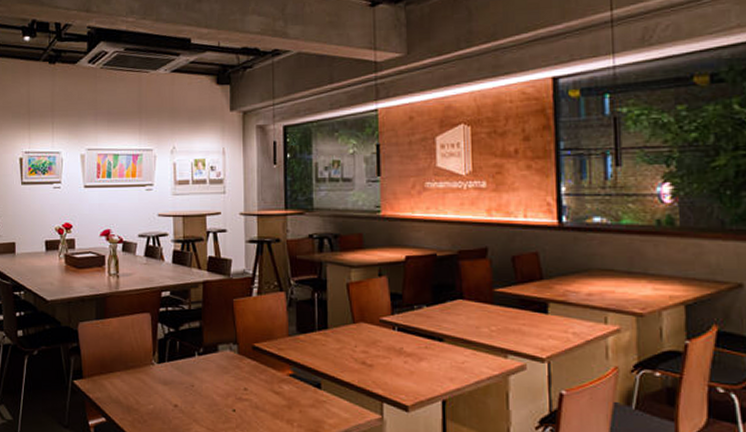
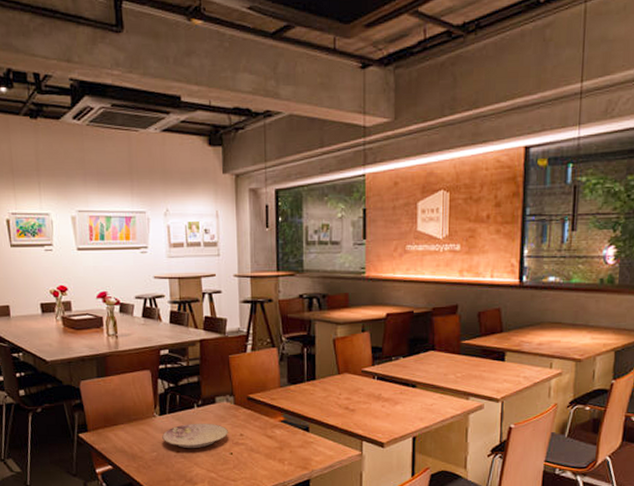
plate: none [160,373,231,403] -> present [162,423,228,449]

